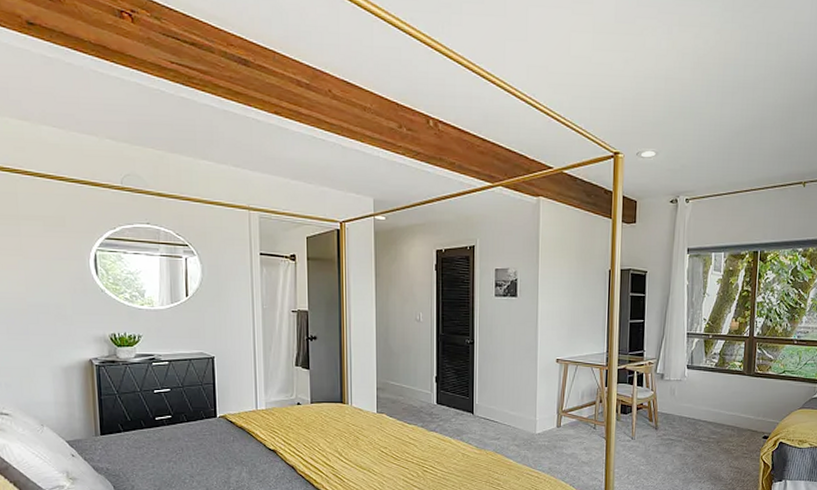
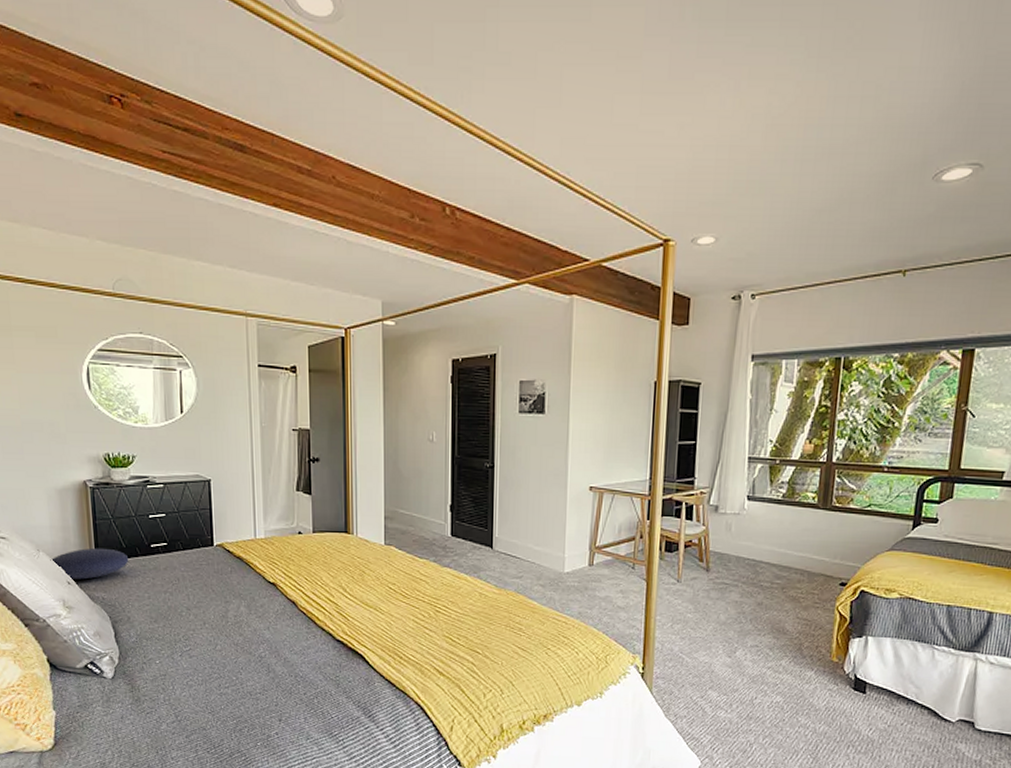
cushion: none [54,421,134,452] -> present [50,548,129,580]

